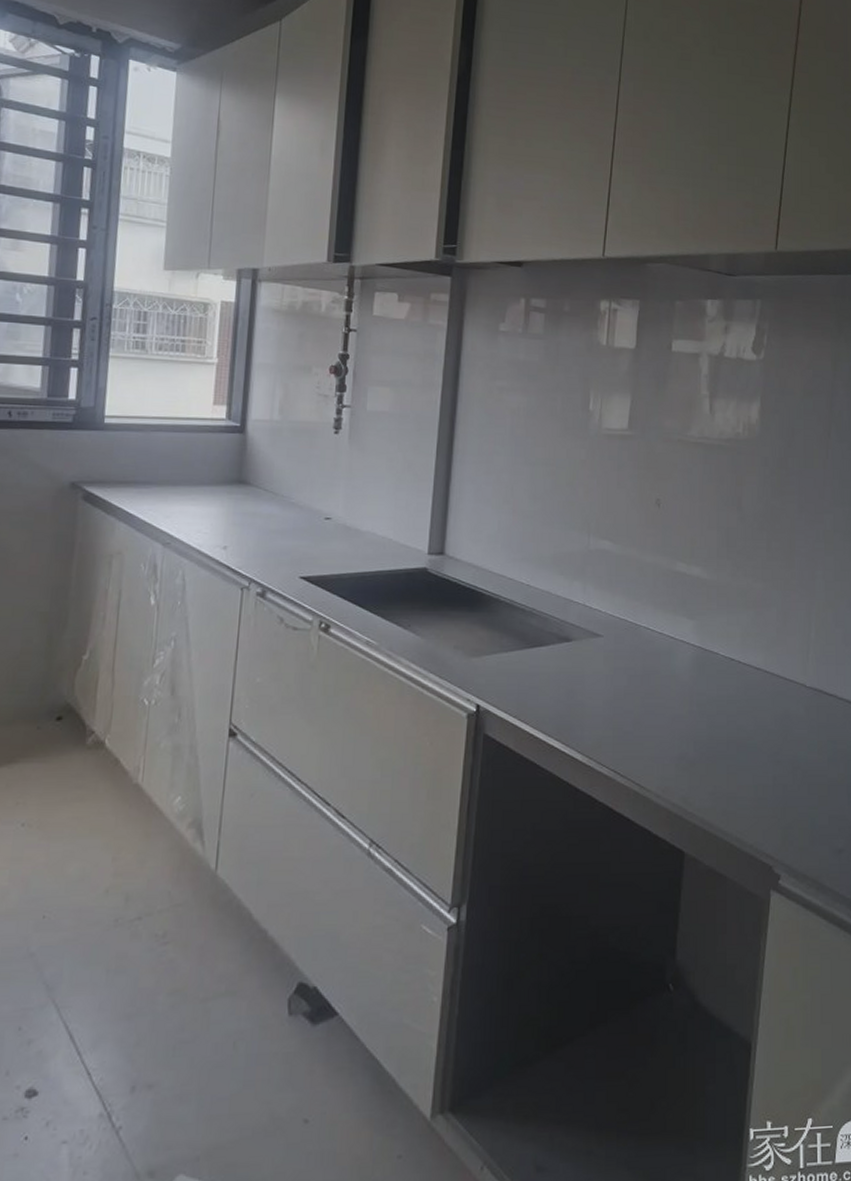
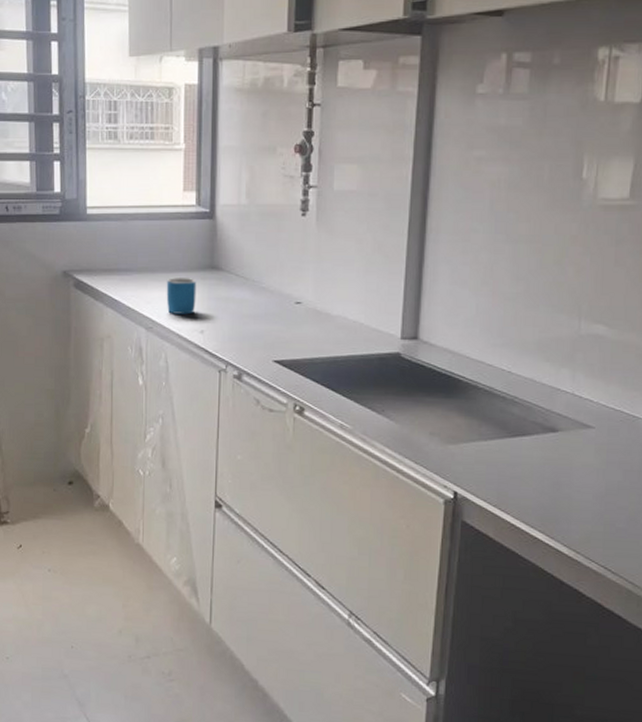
mug: none [187,491,222,530] -> present [166,278,197,315]

